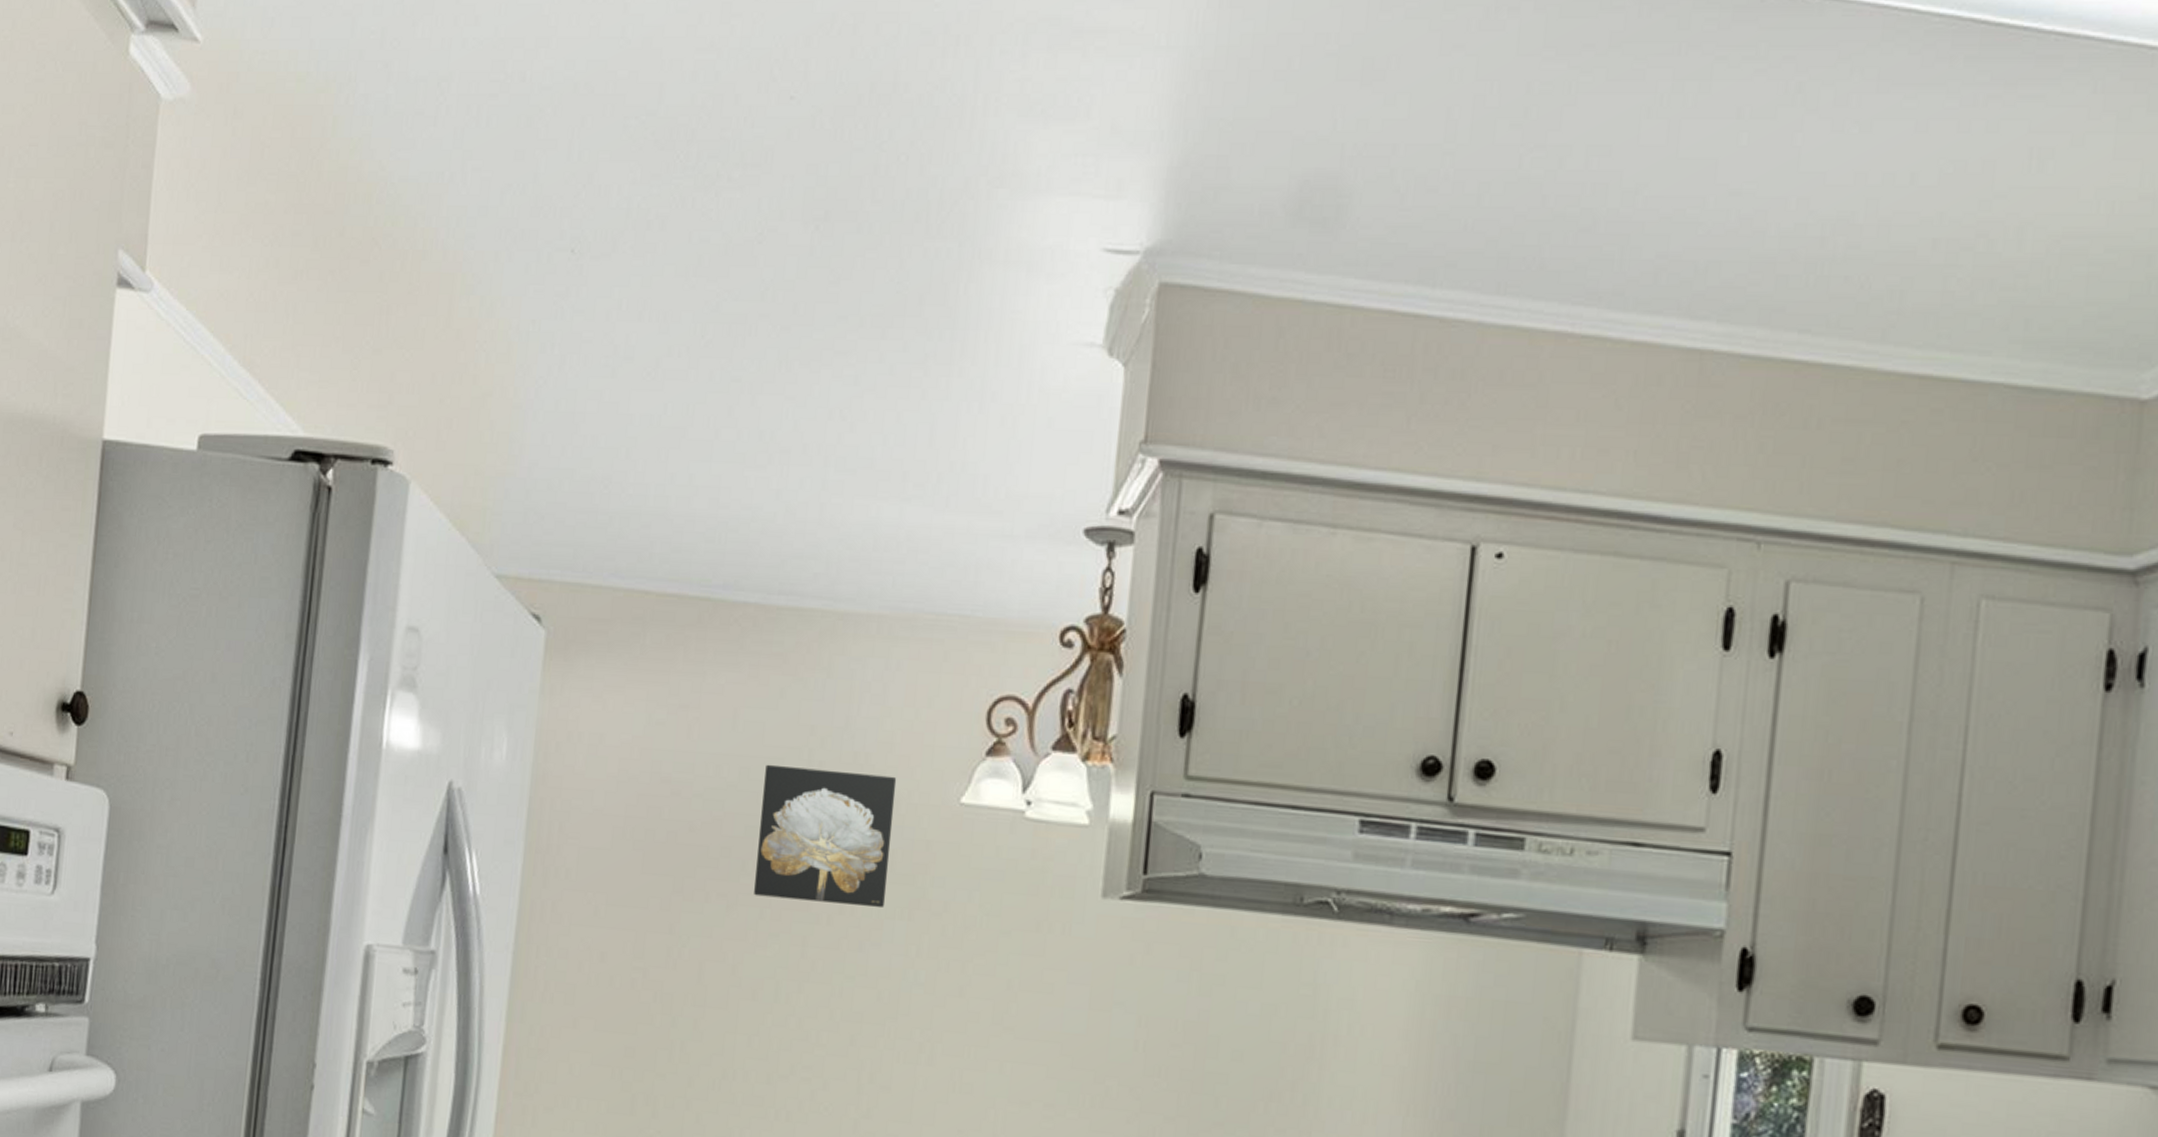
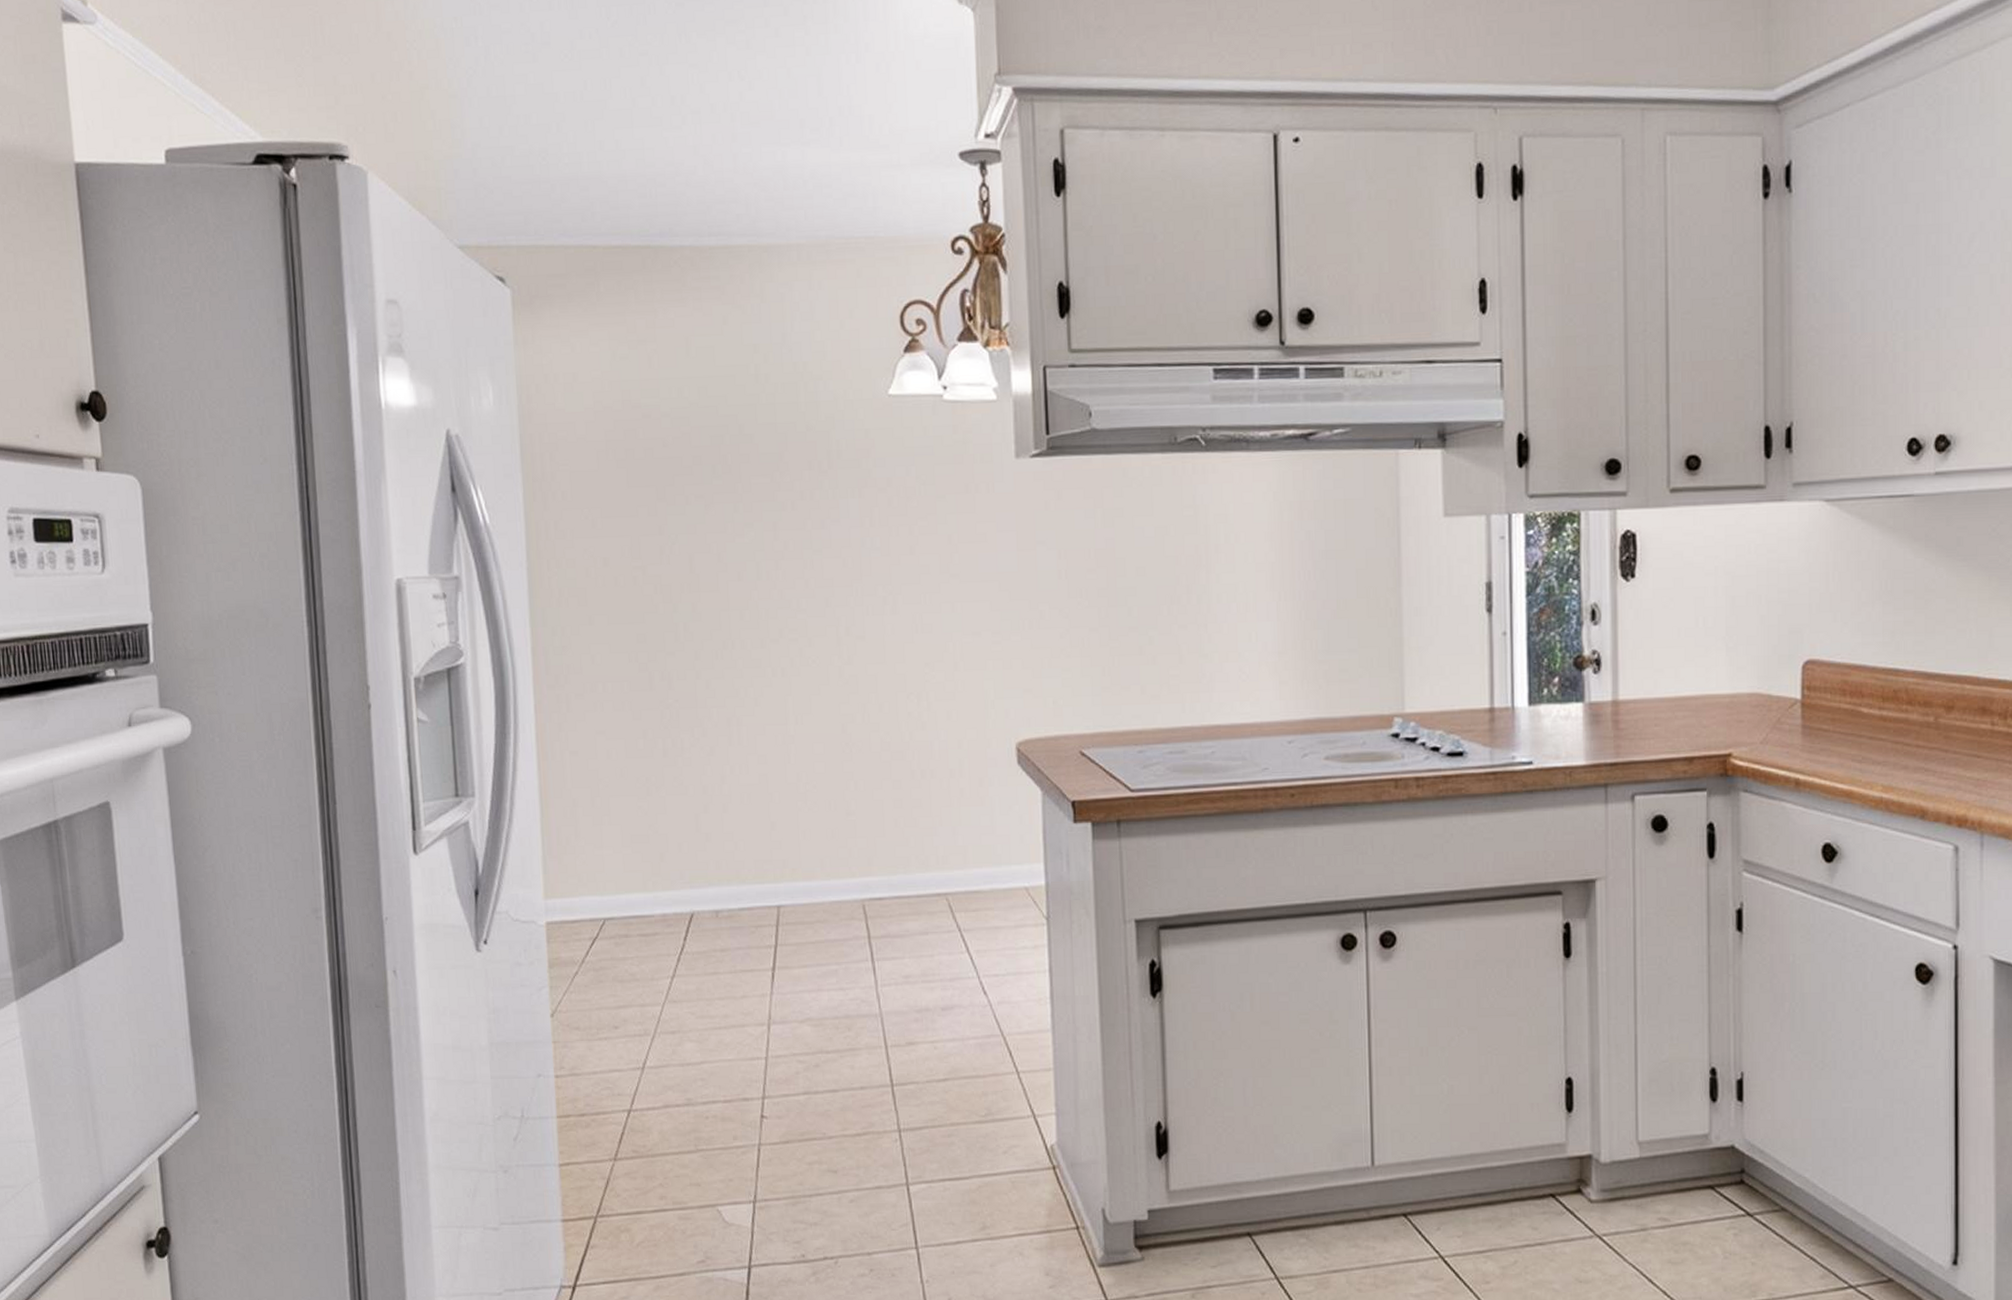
wall art: present [754,764,897,908] -> none [720,379,838,494]

